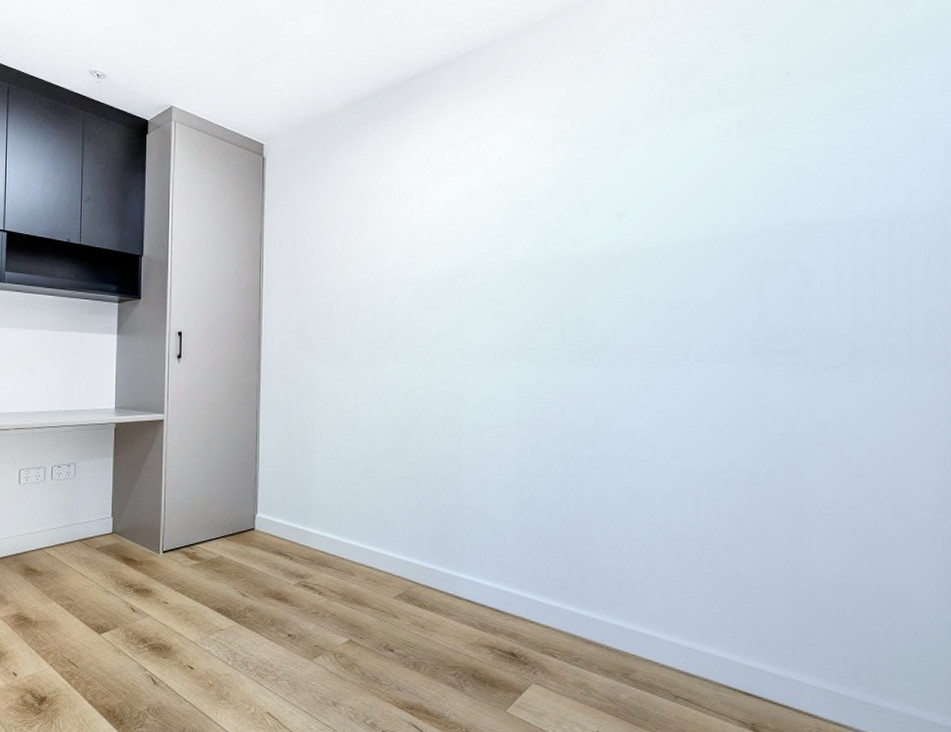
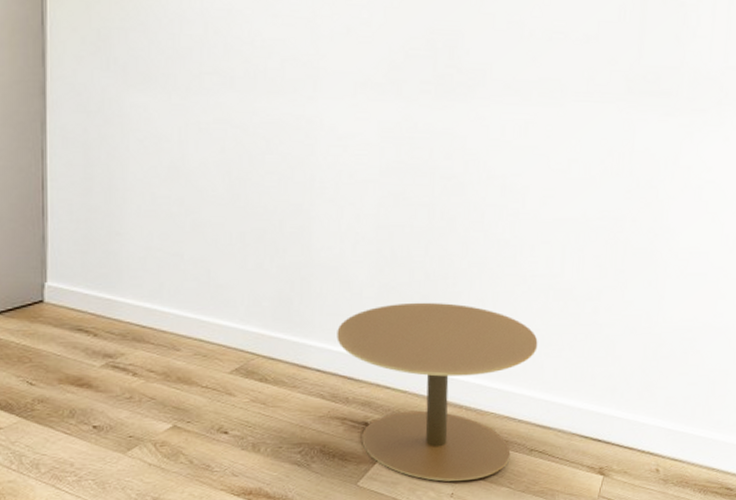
side table: none [484,544,676,720] -> present [337,302,538,482]

